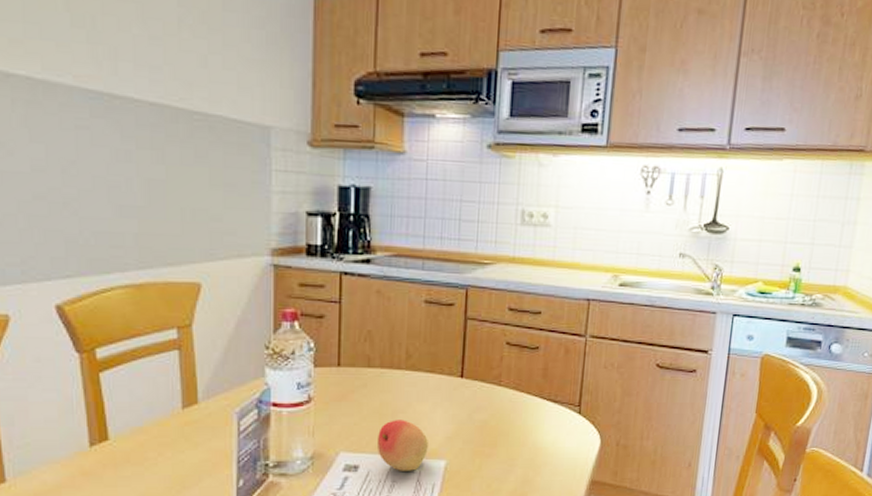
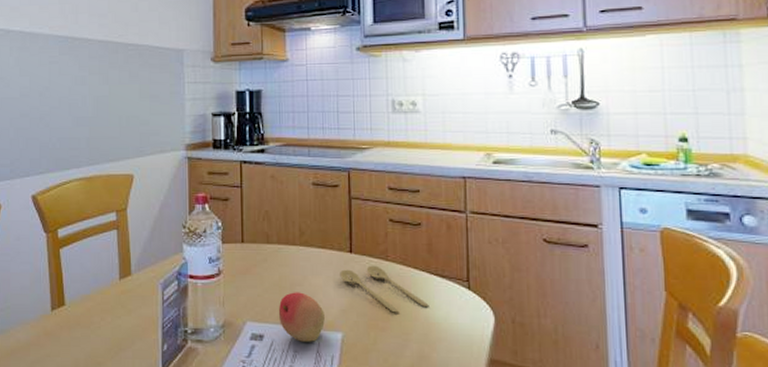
spoon: none [448,391,538,439] -> present [340,265,429,313]

